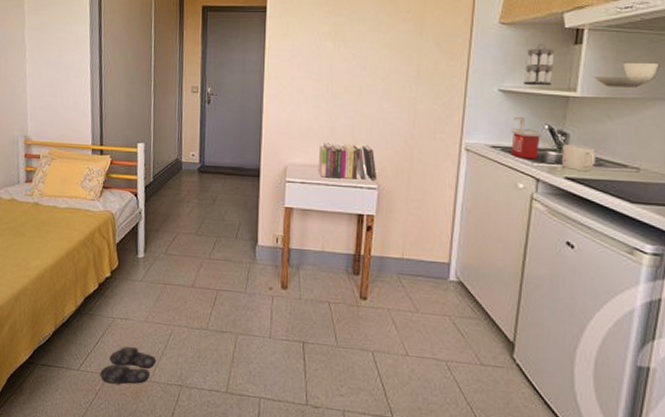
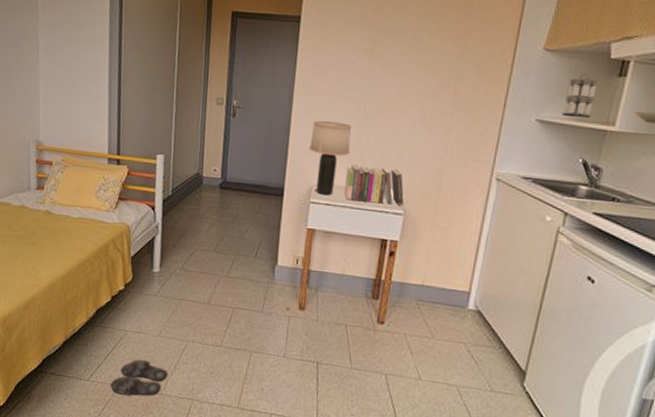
table lamp: none [282,103,322,174] -> present [309,121,352,196]
soap dispenser: present [511,116,542,159] -> none [542,148,575,193]
mug: present [561,145,596,172] -> none [591,179,627,208]

